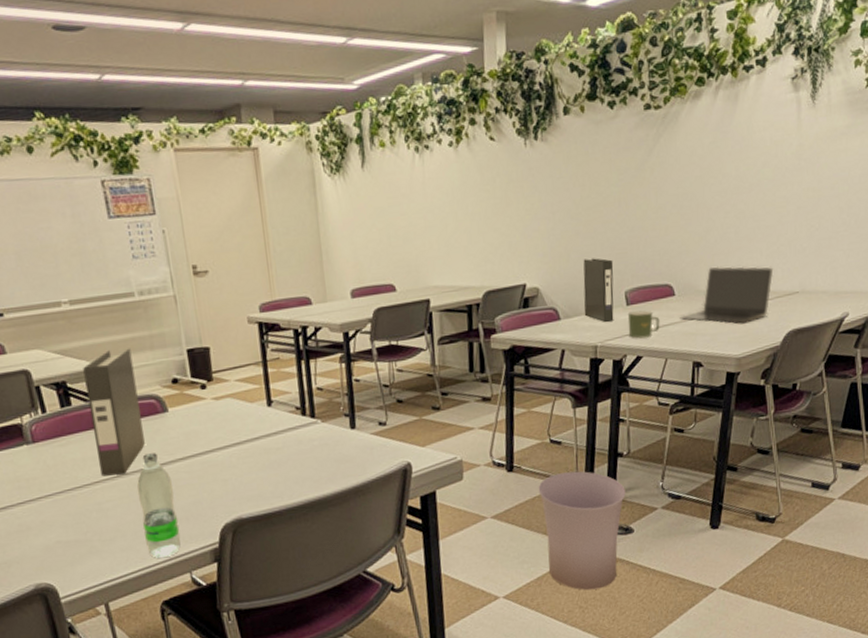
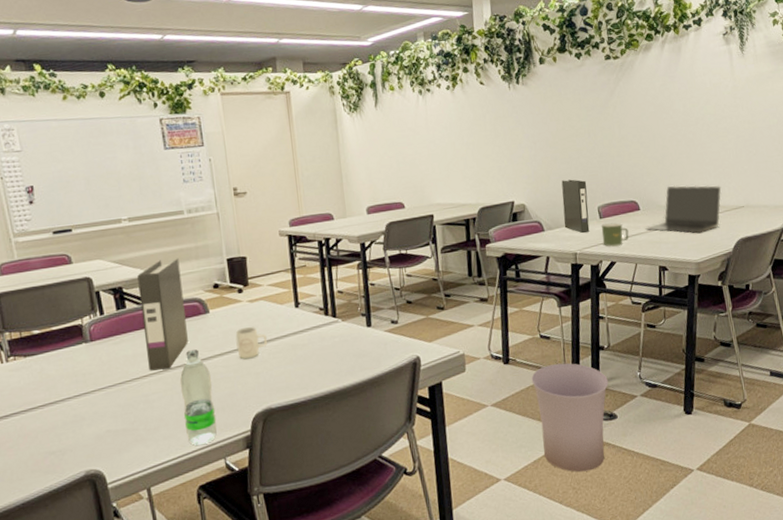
mug: none [199,428,237,464] -> present [235,327,268,359]

